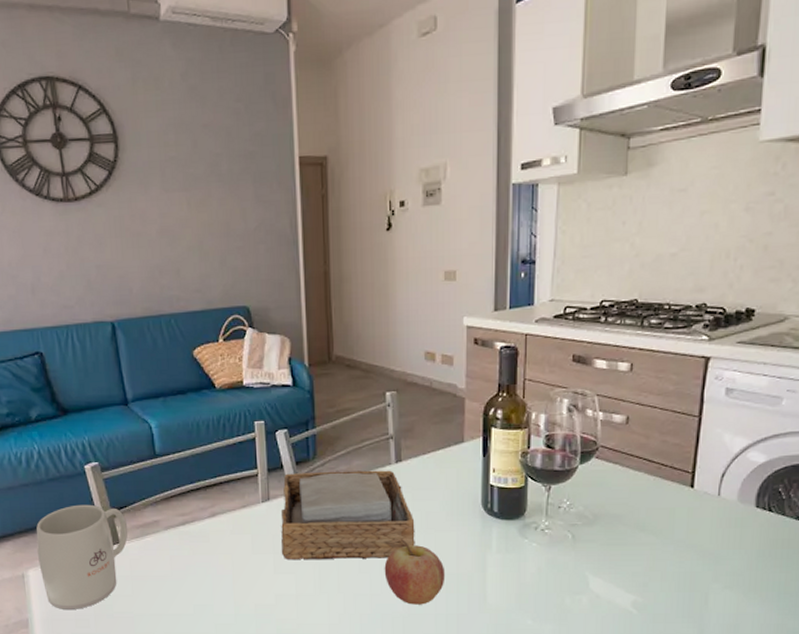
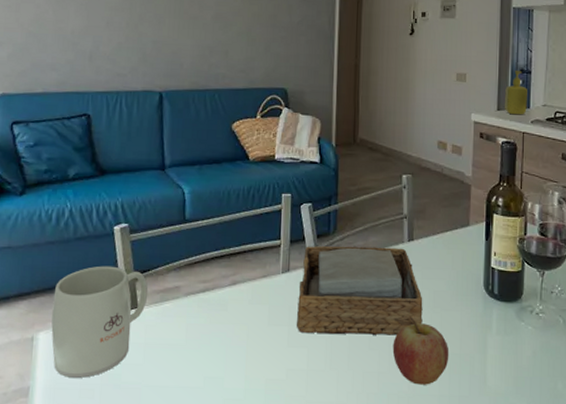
soap dispenser: none [503,261,531,315] -> present [505,71,527,115]

